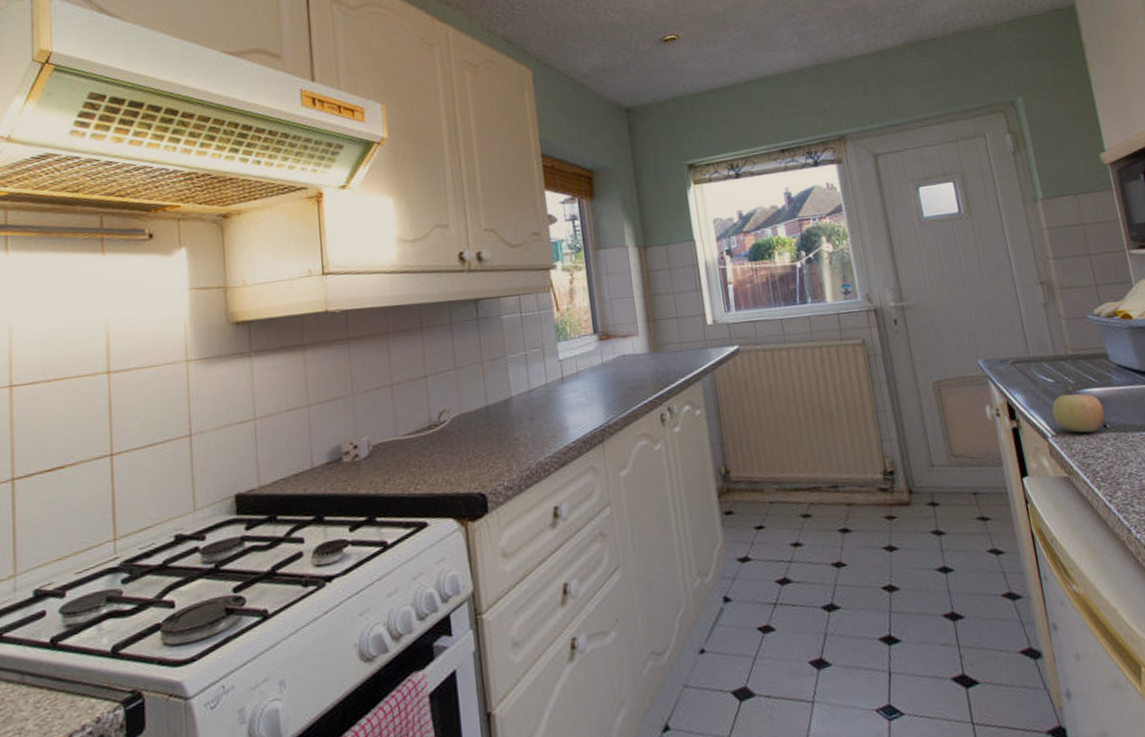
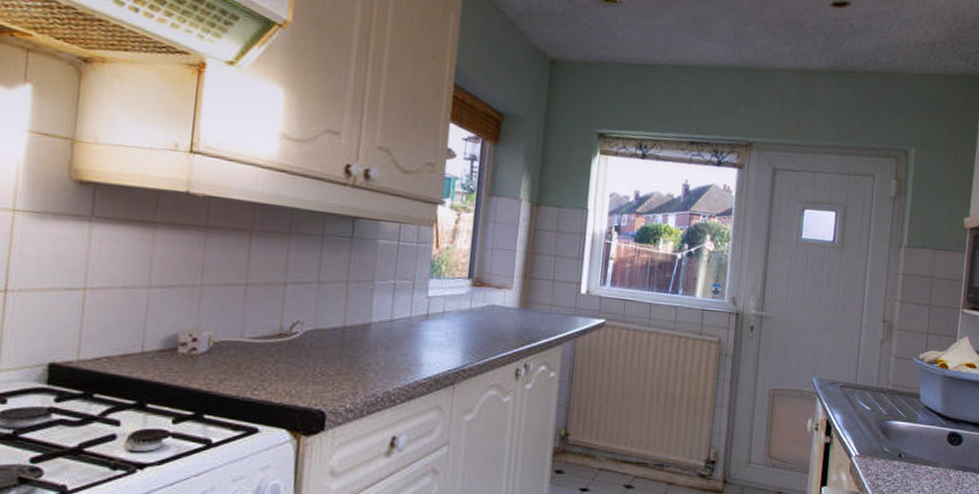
fruit: present [1051,386,1105,433] -> none [861,416,903,459]

